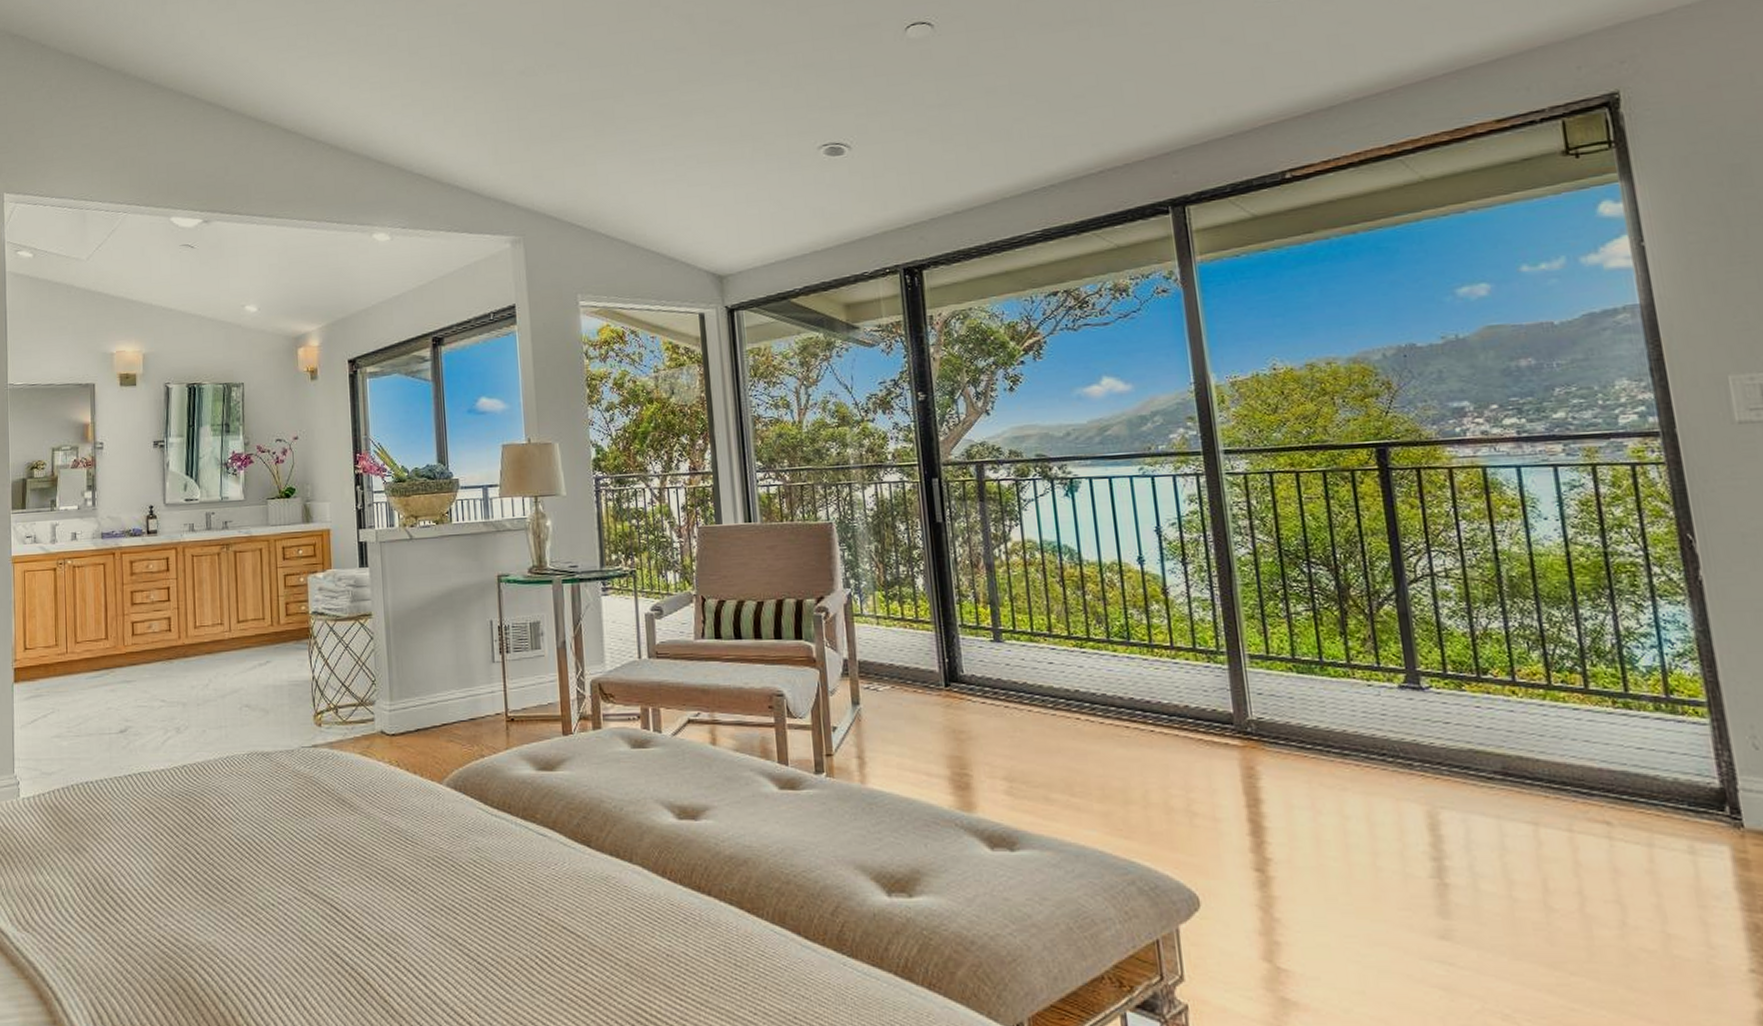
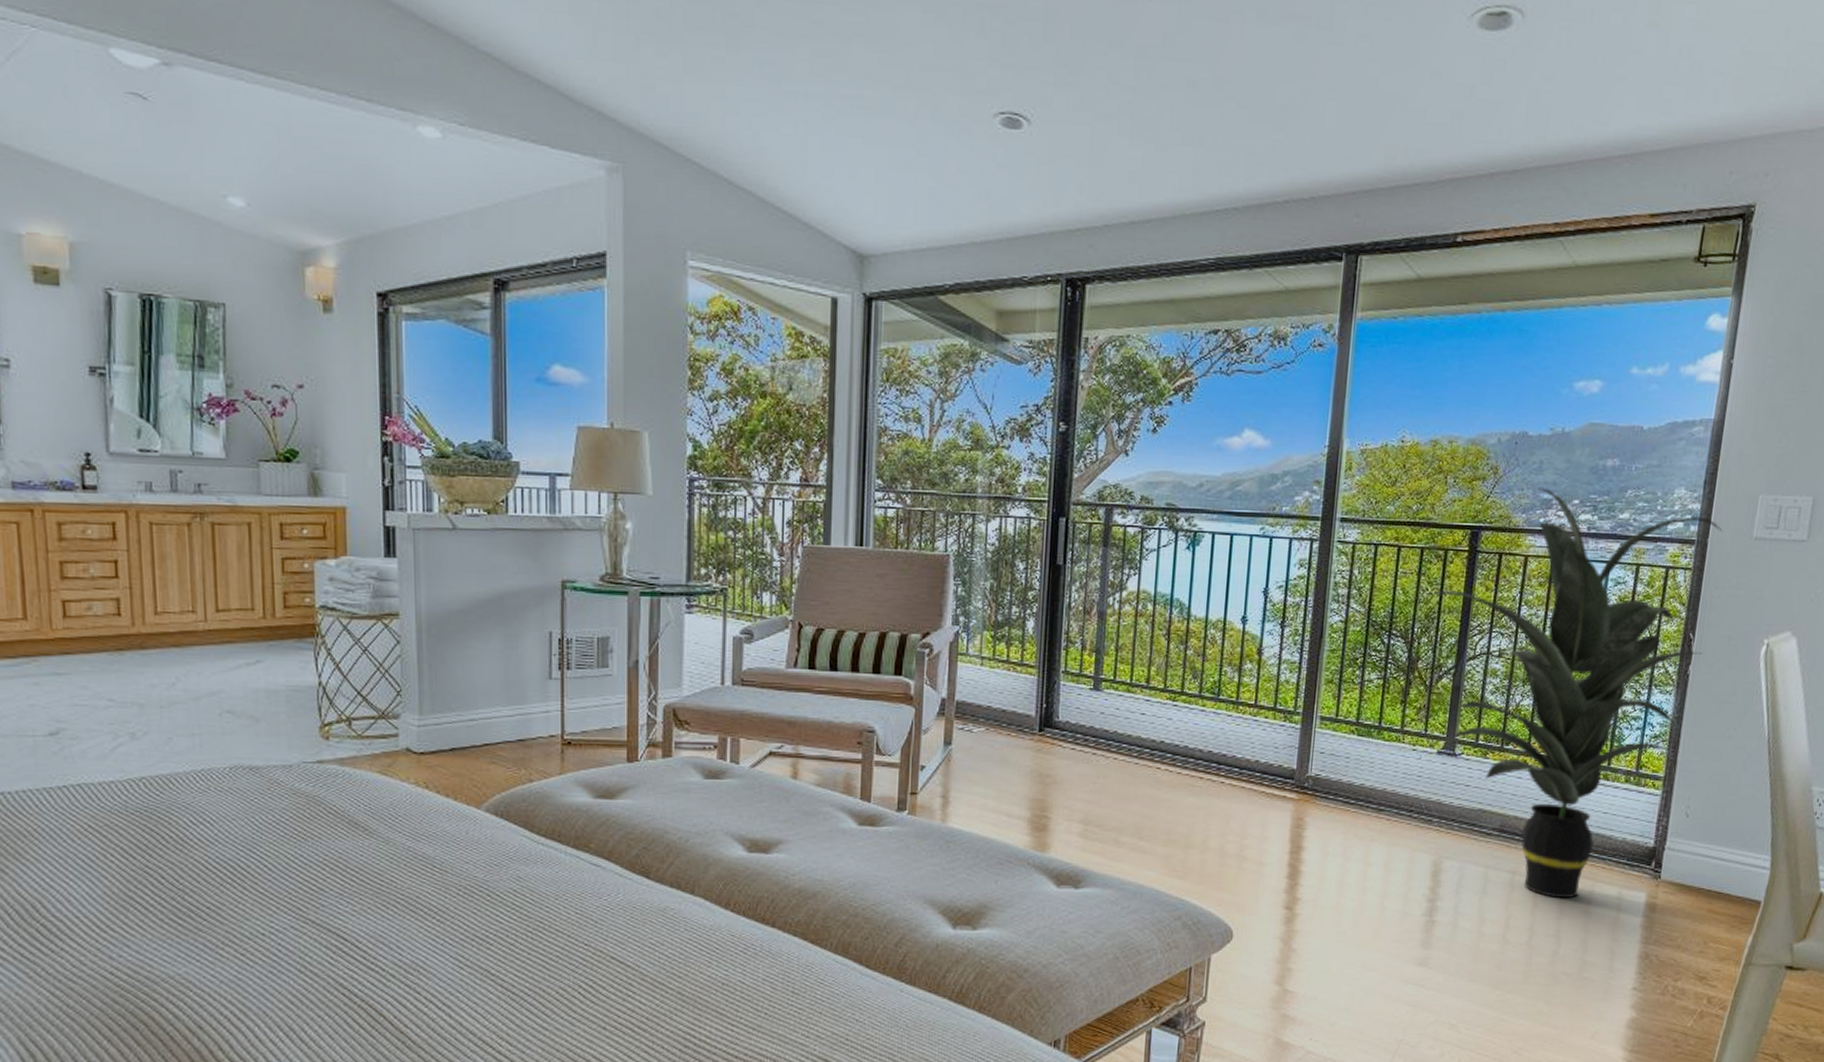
indoor plant: none [1341,396,1712,855] -> present [1427,487,1723,899]

